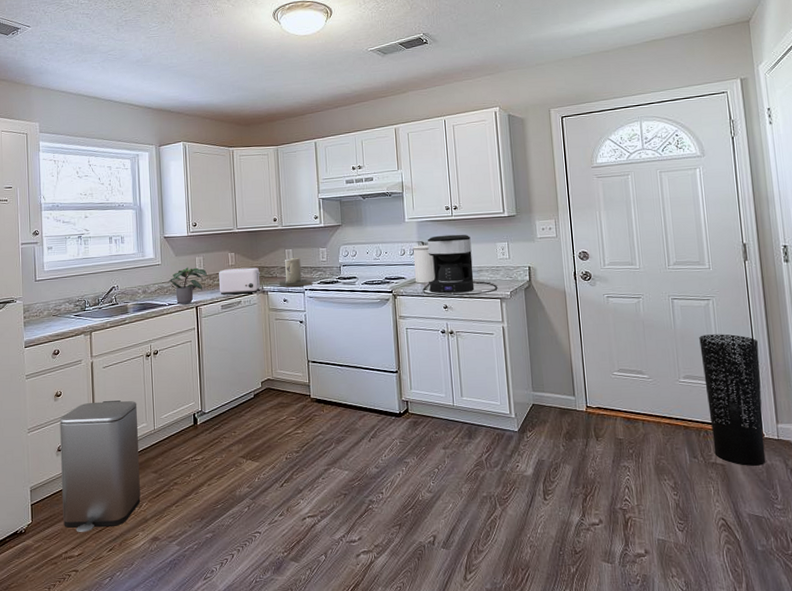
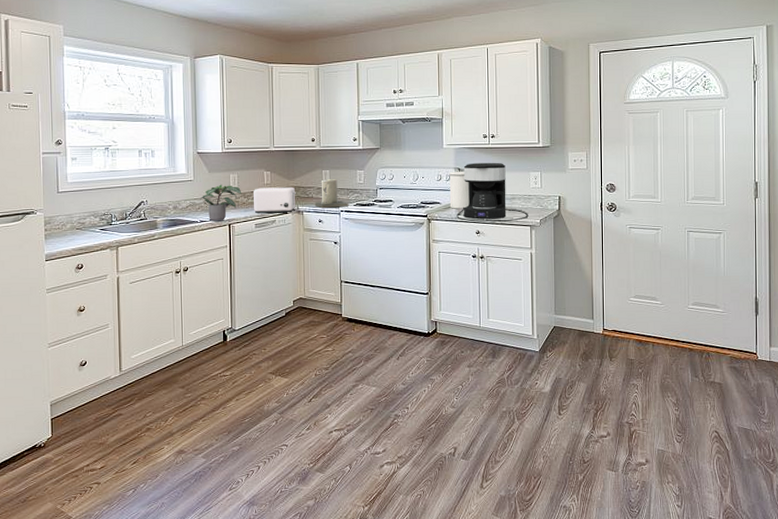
pedal bin: present [59,400,141,533] -> none [82,316,167,447]
umbrella stand: present [699,334,766,466] -> none [709,265,760,385]

